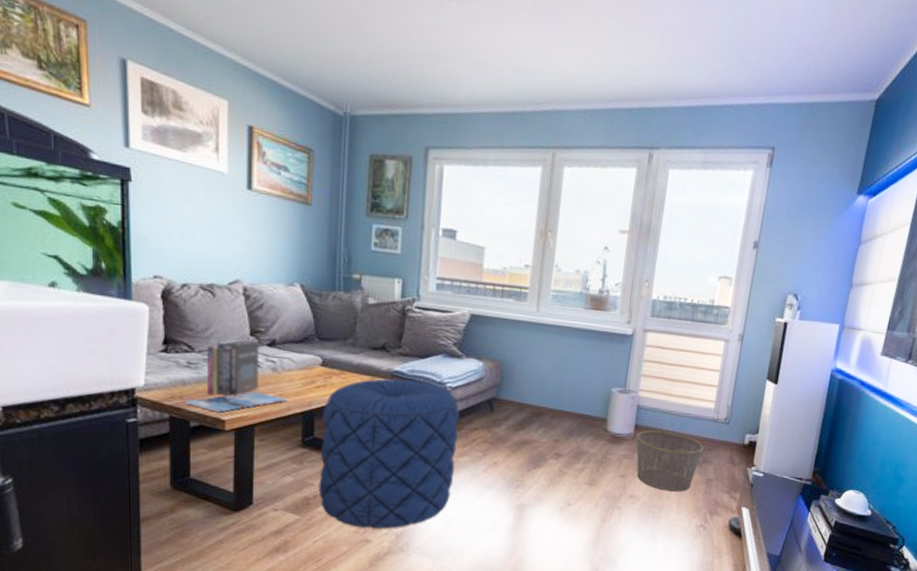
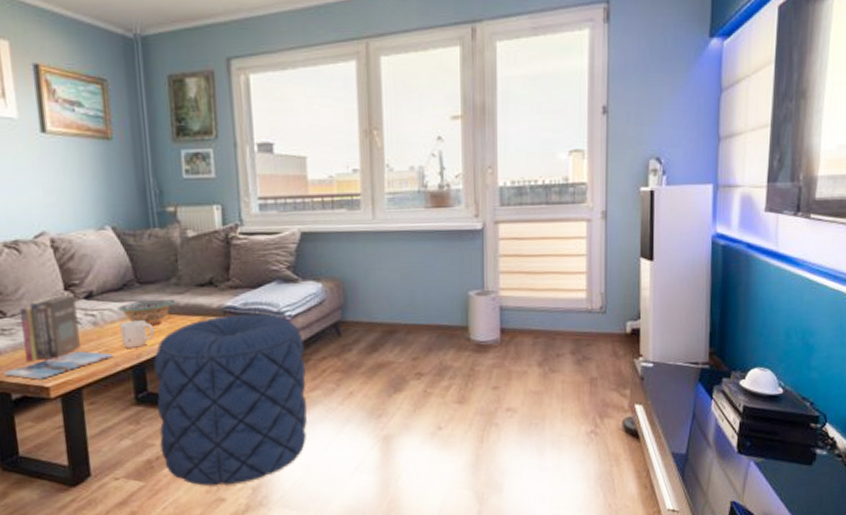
decorative bowl: none [296,354,349,379] -> present [117,298,175,326]
mug: none [296,371,327,397] -> present [119,320,155,348]
basket: present [636,428,704,492] -> none [504,329,581,398]

